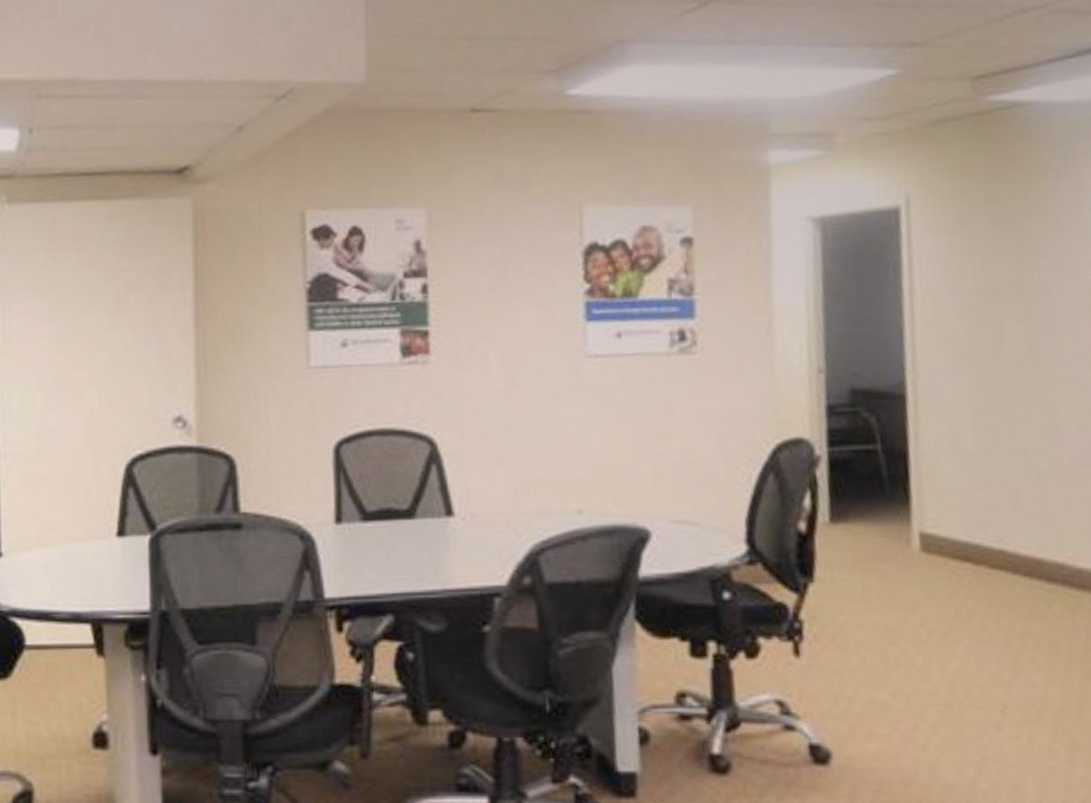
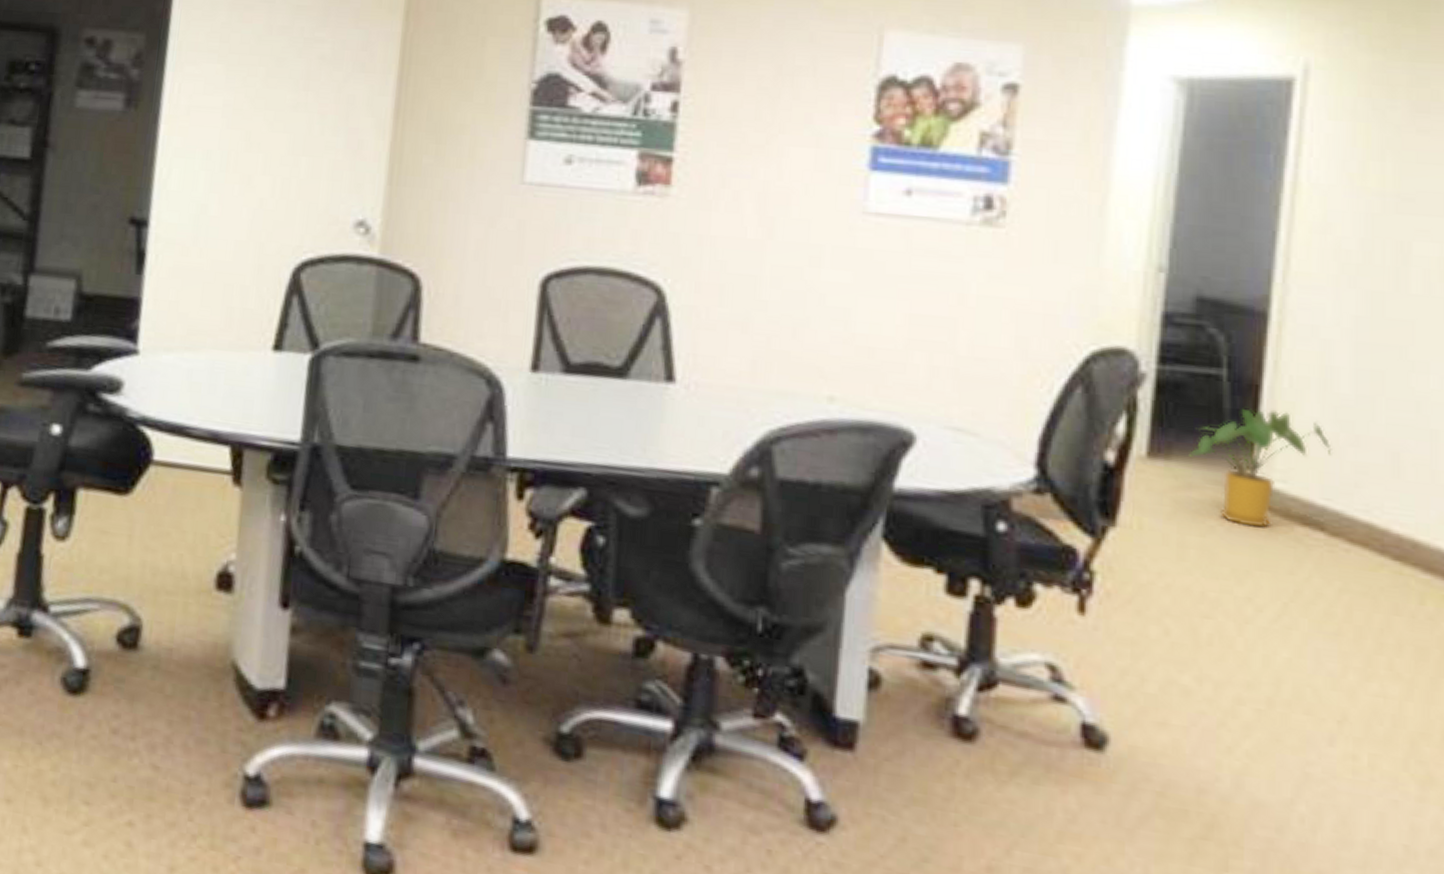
house plant: none [861,471,968,567] -> present [1189,409,1332,528]

